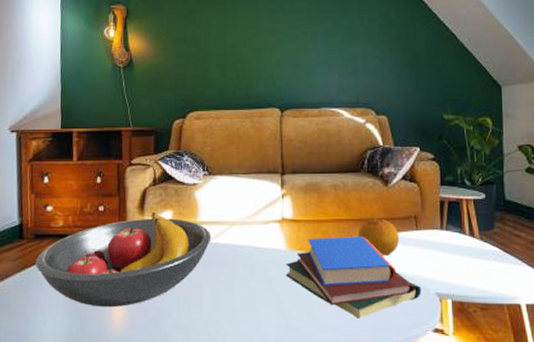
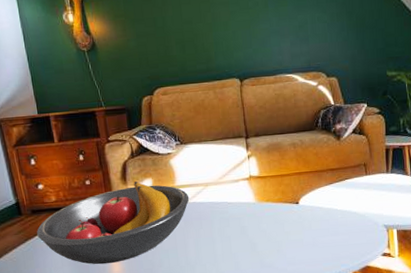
book: present [286,236,421,319] -> none [256,185,372,252]
fruit: present [357,217,400,256] -> none [316,167,352,200]

